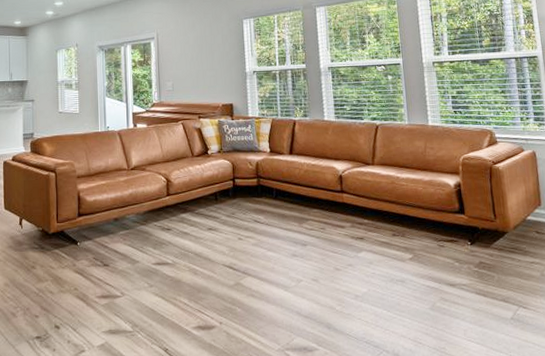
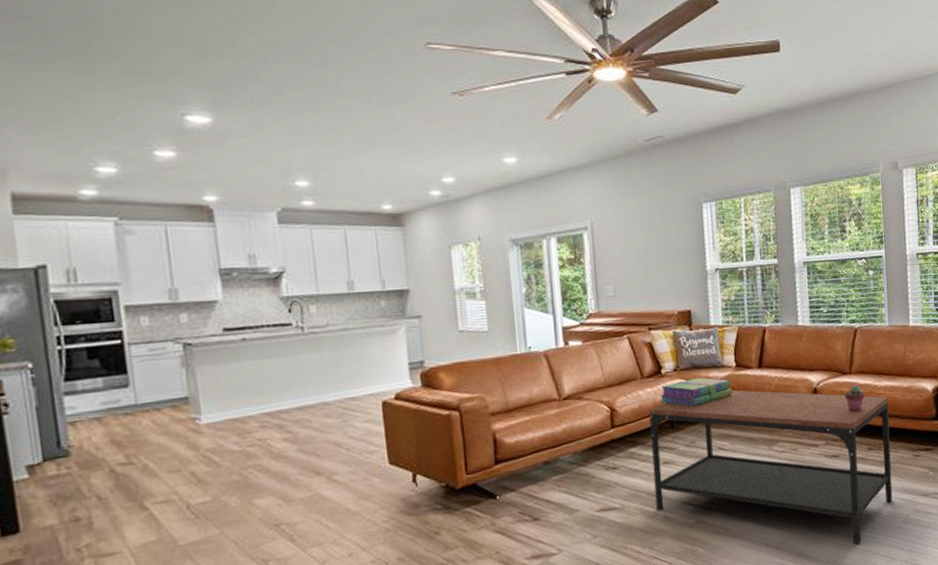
coffee table: none [197,171,419,325] -> present [648,389,893,545]
stack of books: none [206,159,267,184] -> present [659,377,732,407]
potted succulent: none [368,175,387,200] -> present [845,385,865,413]

